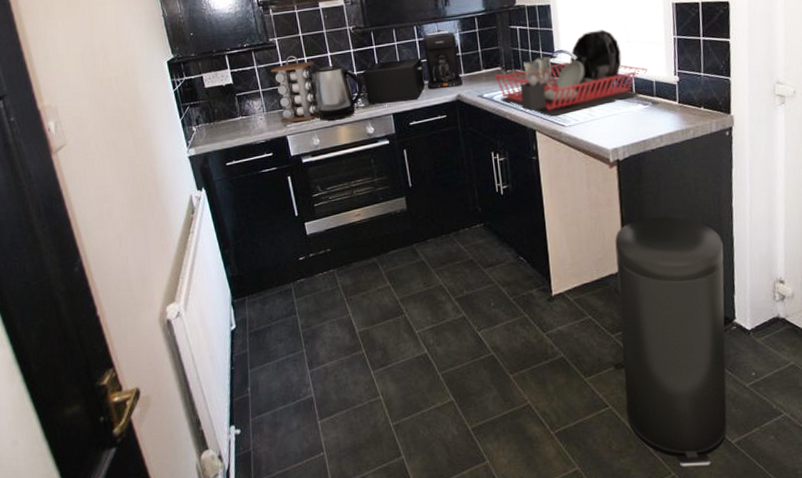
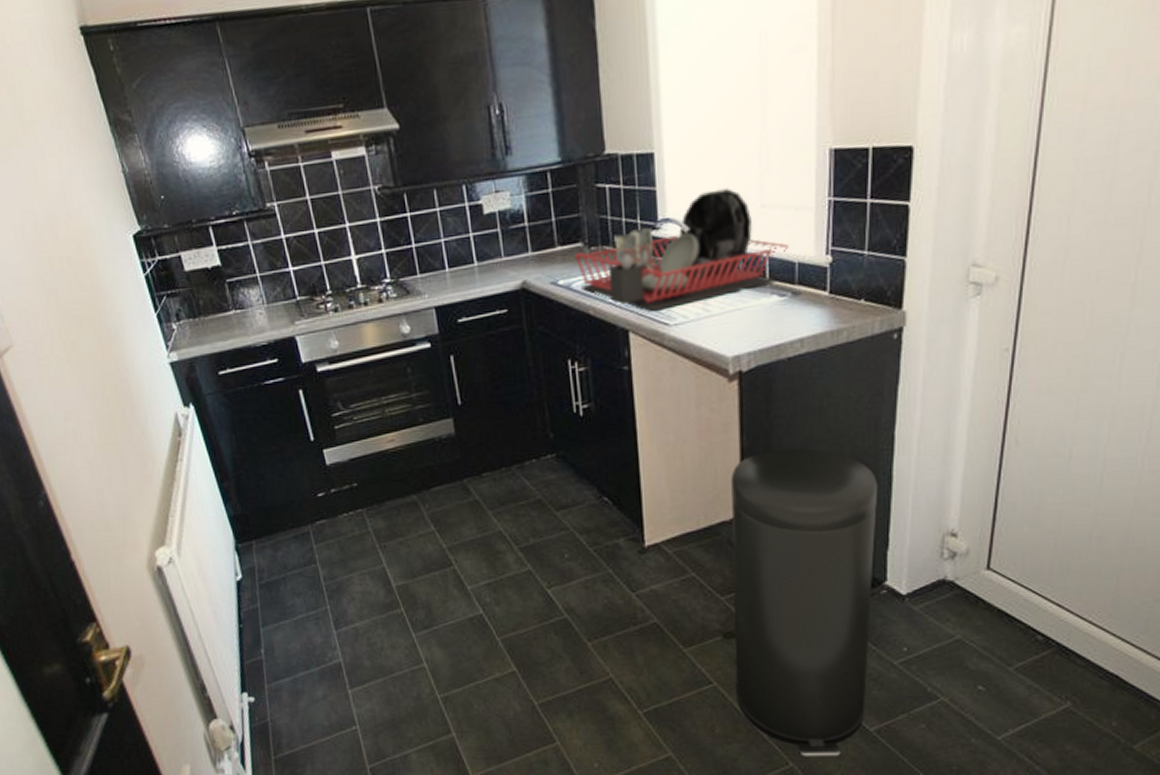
spice rack: present [270,56,320,123] -> none [270,227,338,320]
kettle: present [310,65,363,121] -> none [323,239,394,317]
toaster: present [362,58,426,105] -> none [393,230,479,294]
coffee maker: present [423,32,463,90] -> none [475,192,530,275]

